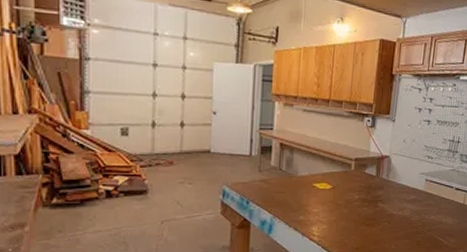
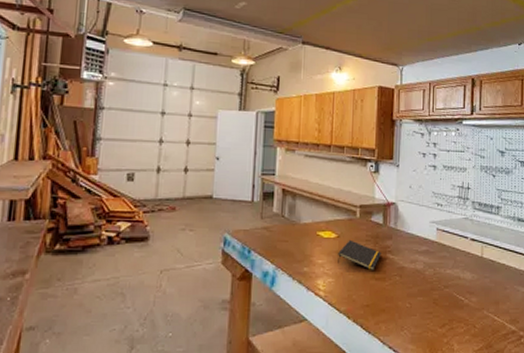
notepad: none [332,190,373,217] -> present [338,239,381,270]

